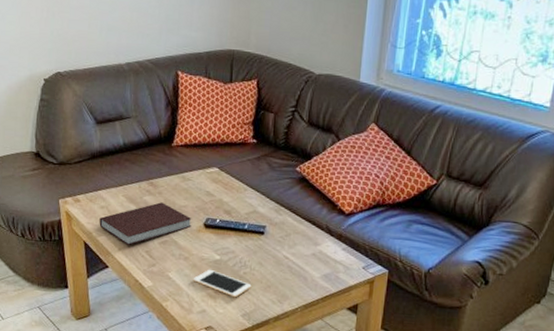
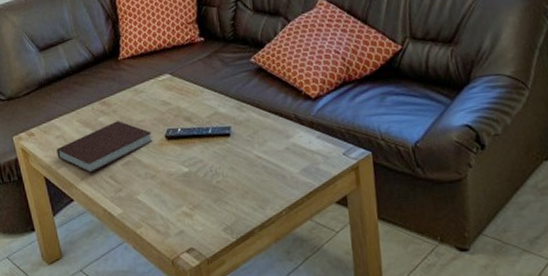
cell phone: present [193,269,252,298] -> none [164,184,228,211]

